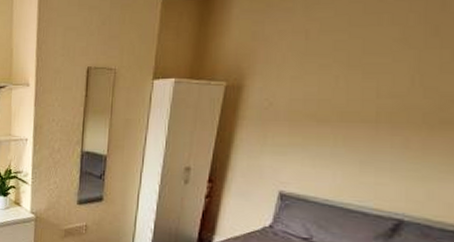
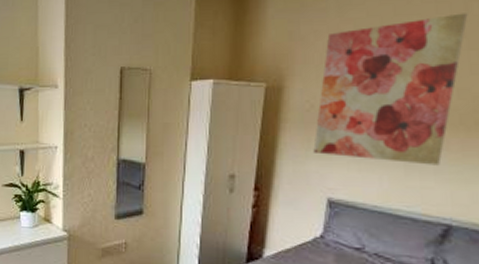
wall art: none [269,10,444,163] -> present [313,13,468,166]

